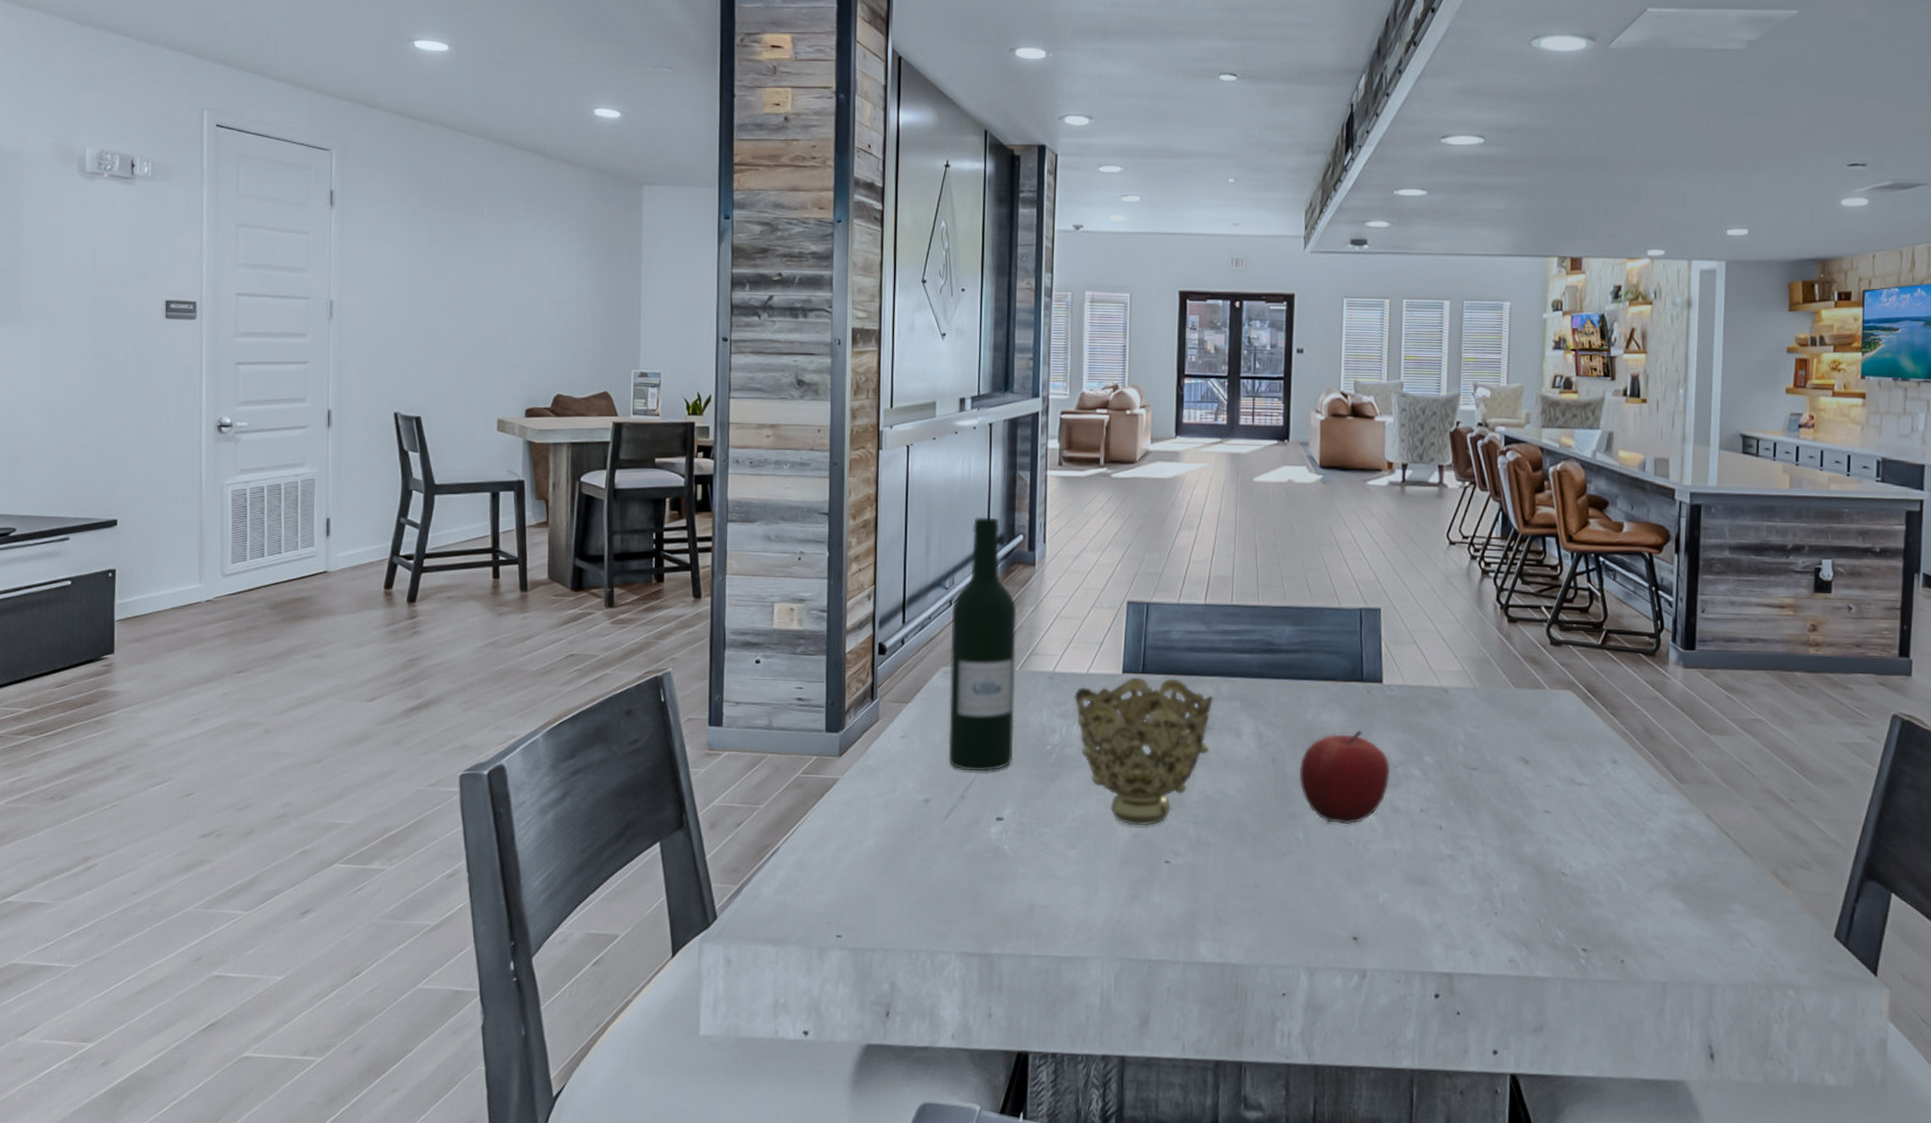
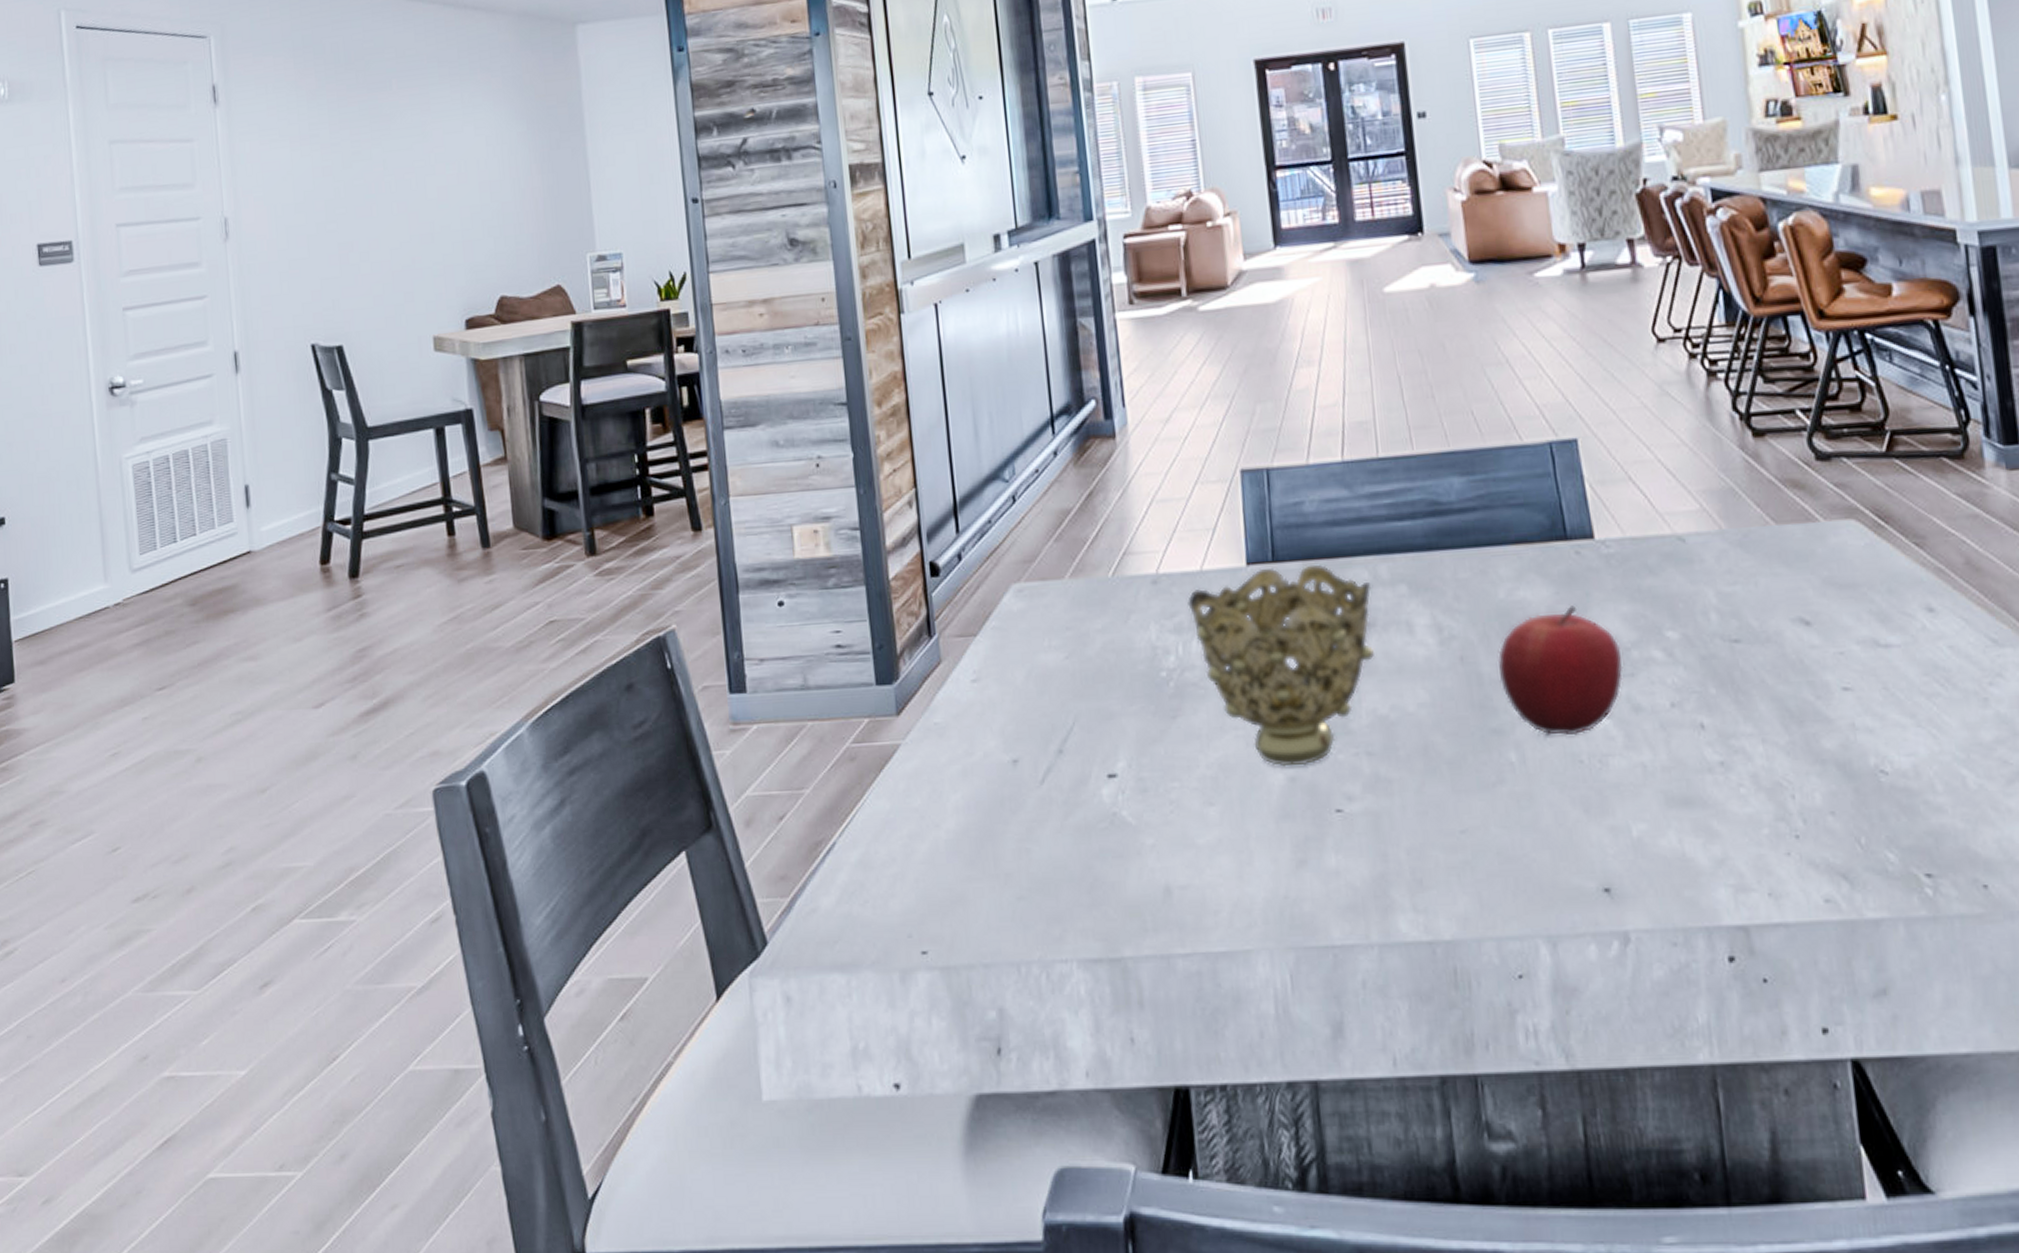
wine bottle: present [948,517,1017,772] -> none [1016,383,1120,717]

